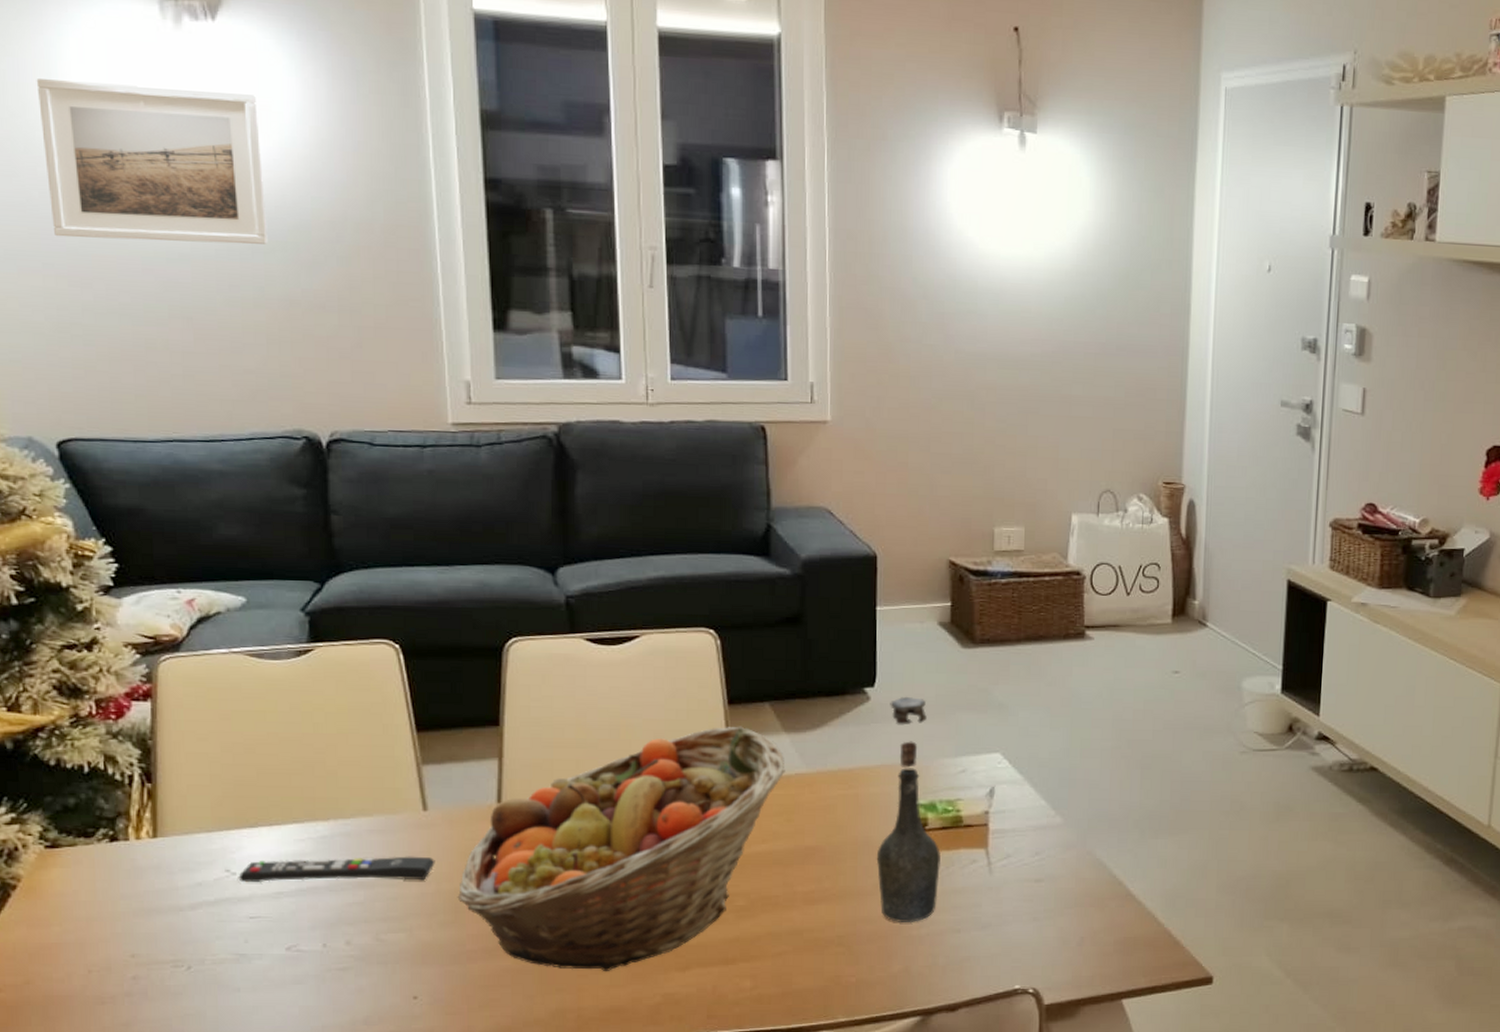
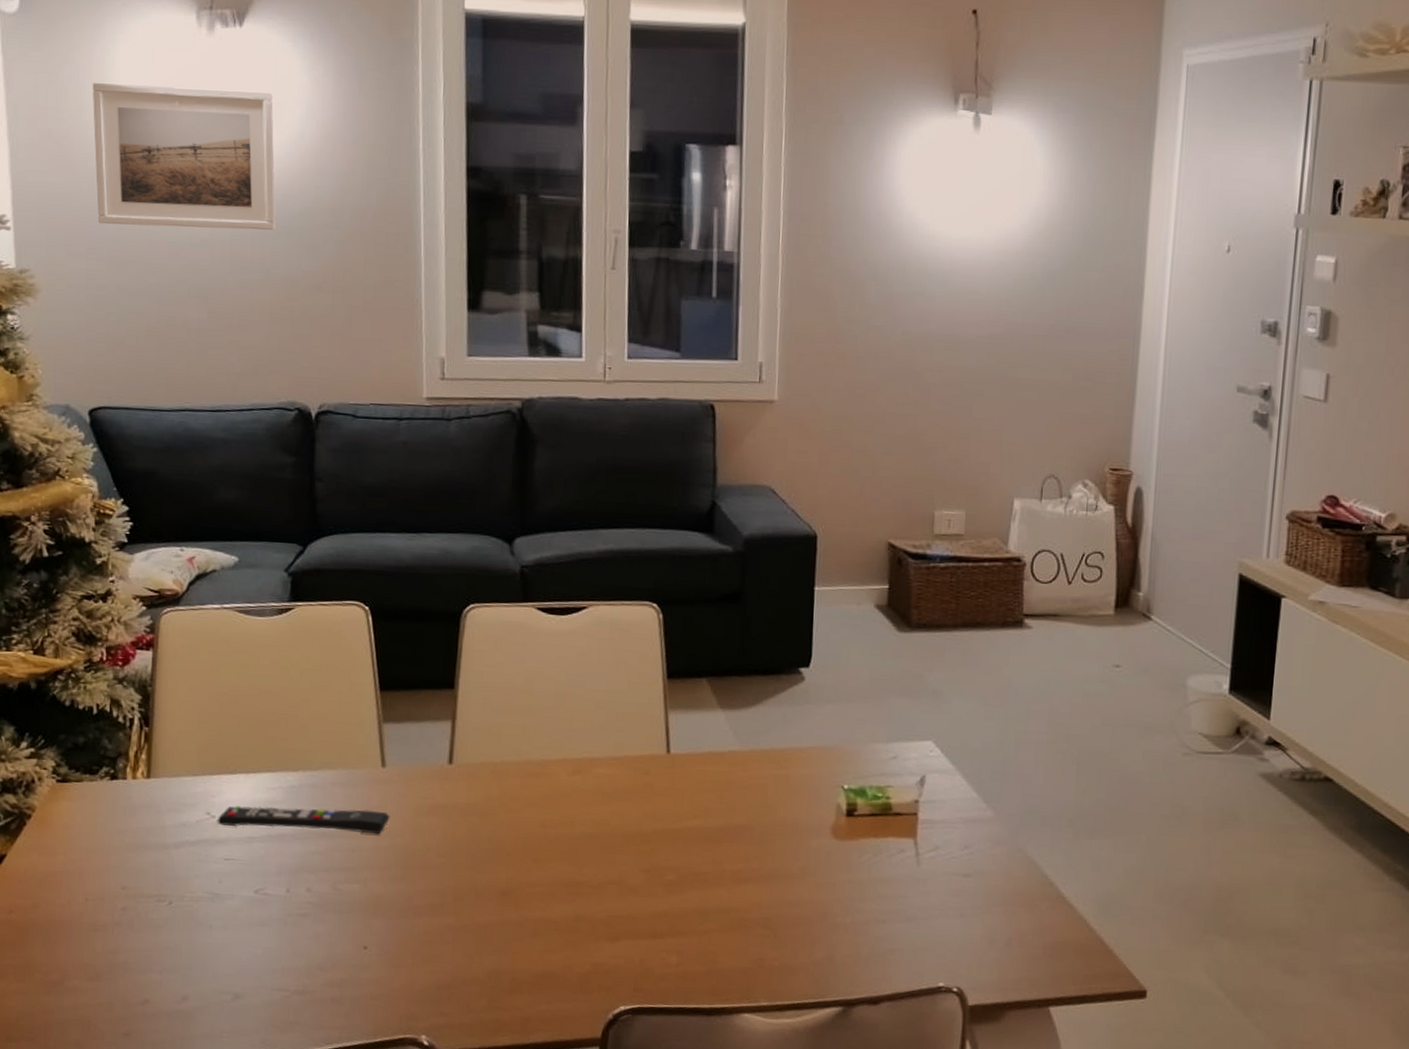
fruit basket: present [457,726,785,971] -> none [408,700,719,936]
bottle: present [876,696,941,923] -> none [804,678,869,910]

